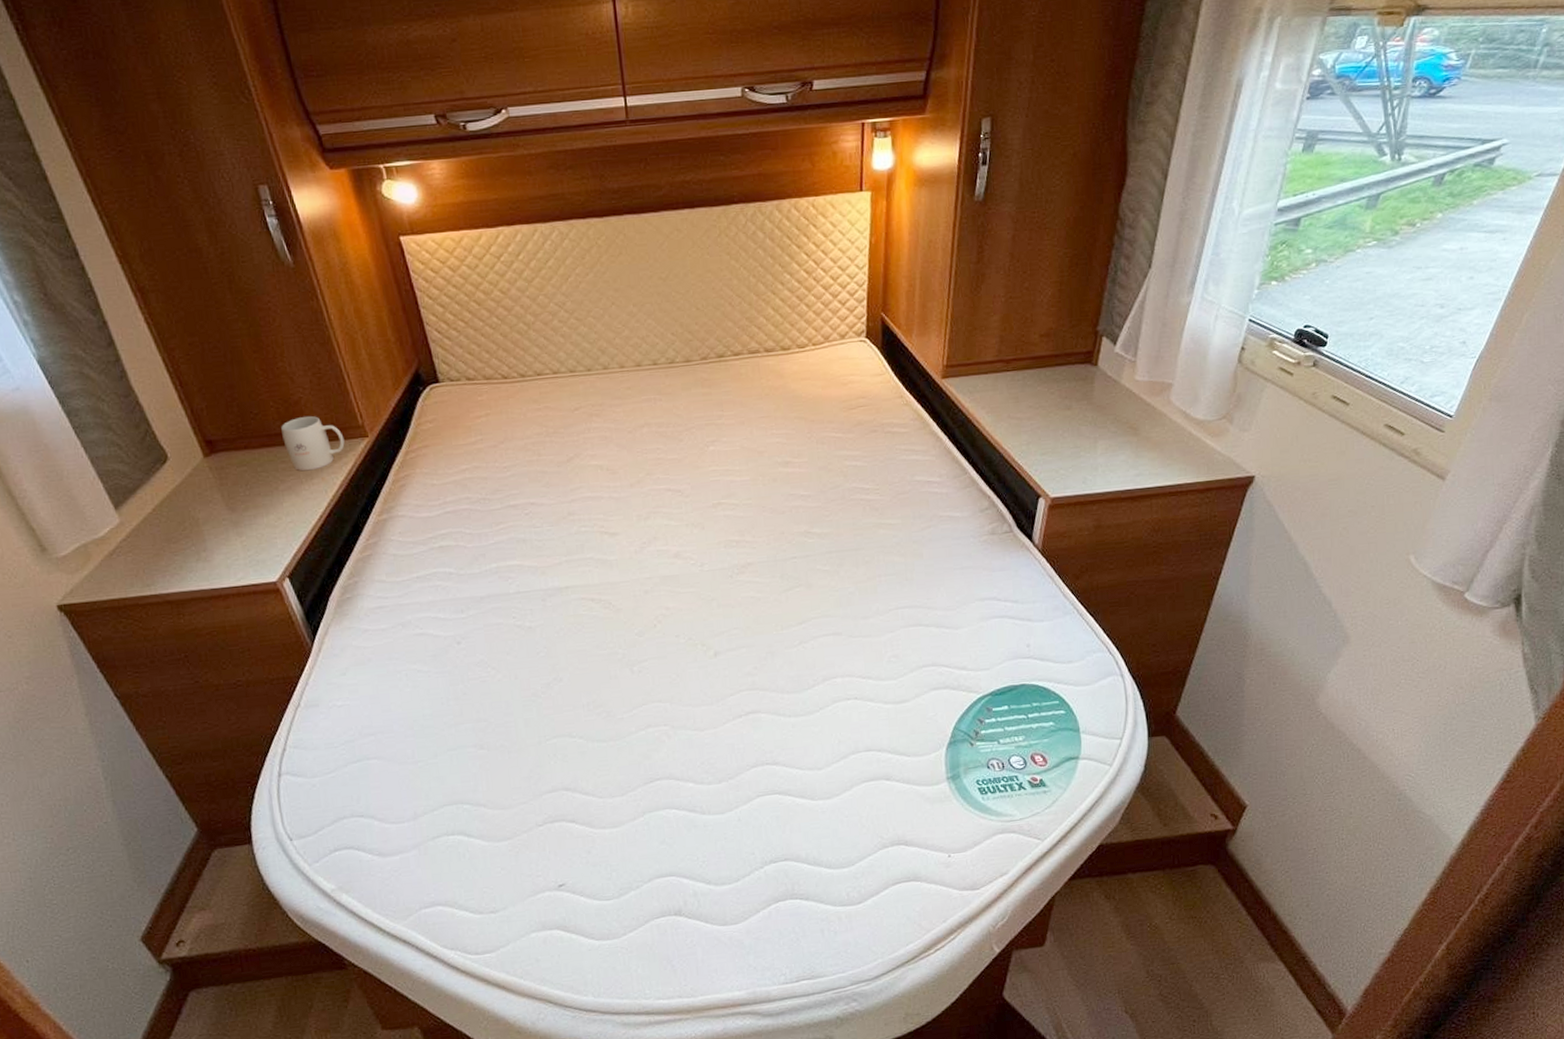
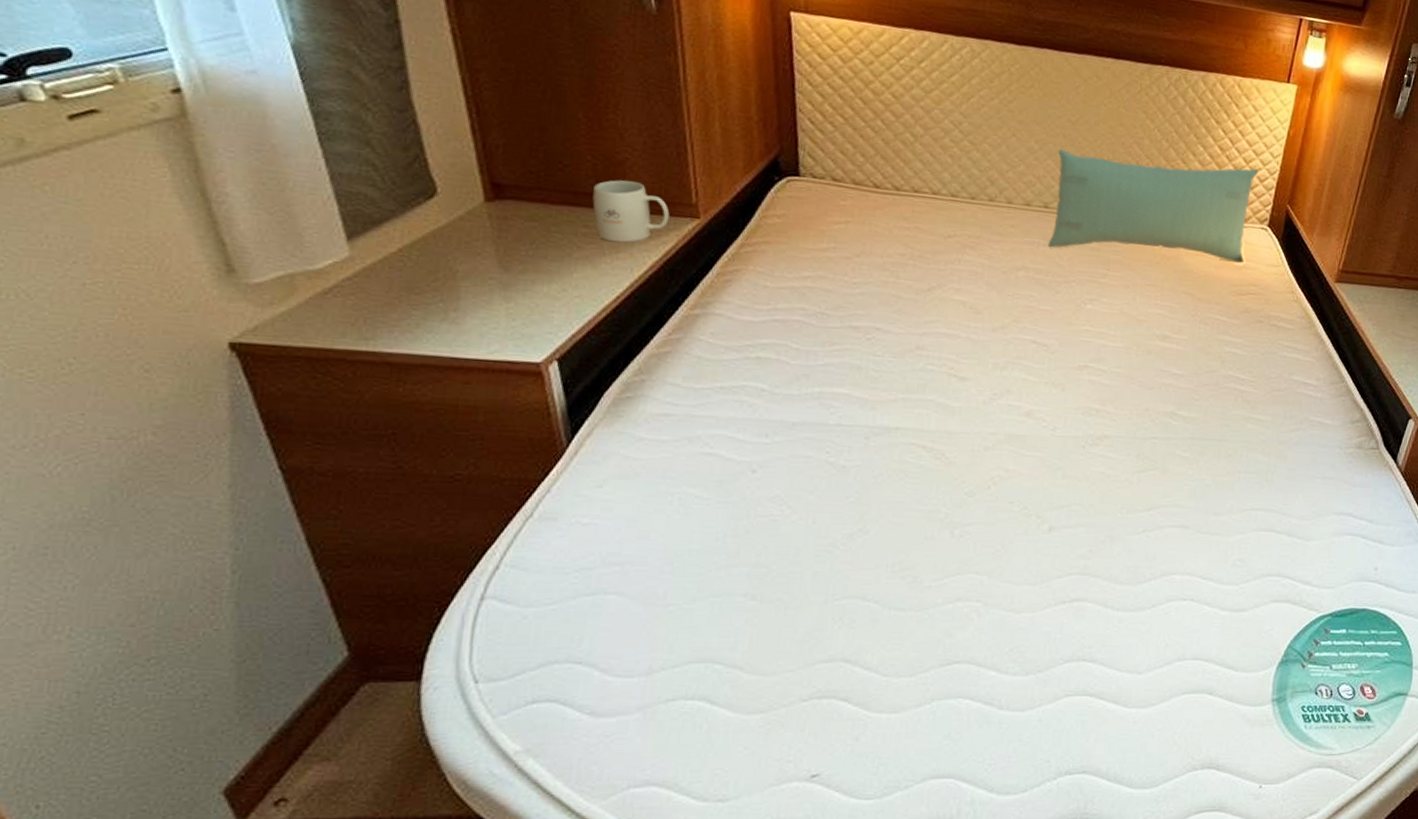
pillow: none [656,283,849,401] -> present [1047,149,1258,264]

